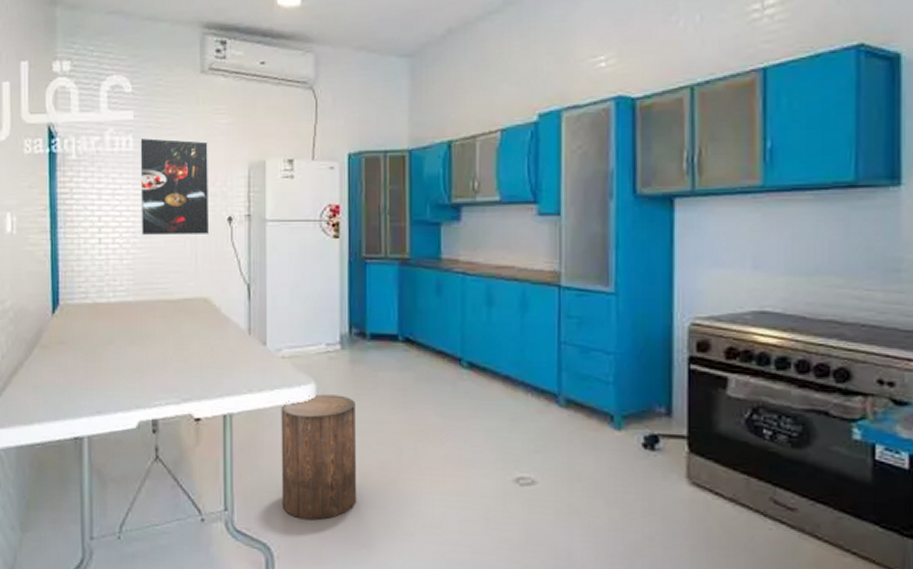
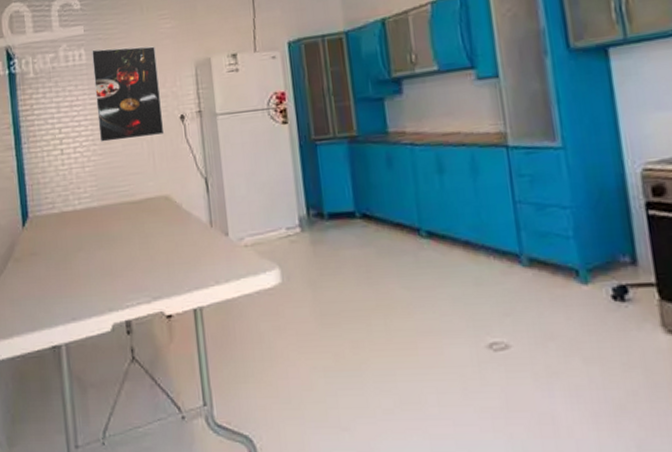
stool: present [281,394,357,520] -> none [249,277,333,408]

